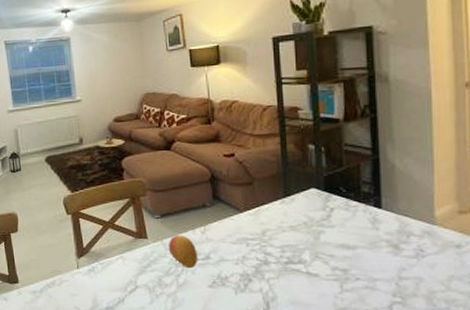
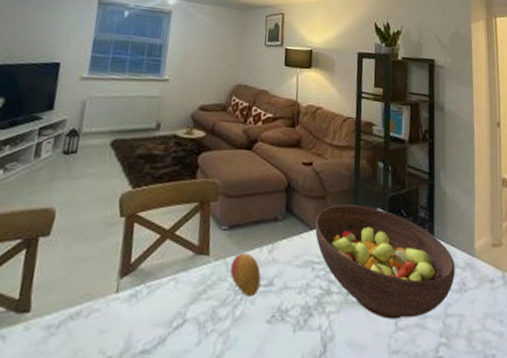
fruit bowl: none [245,187,410,283] -> present [315,204,455,320]

